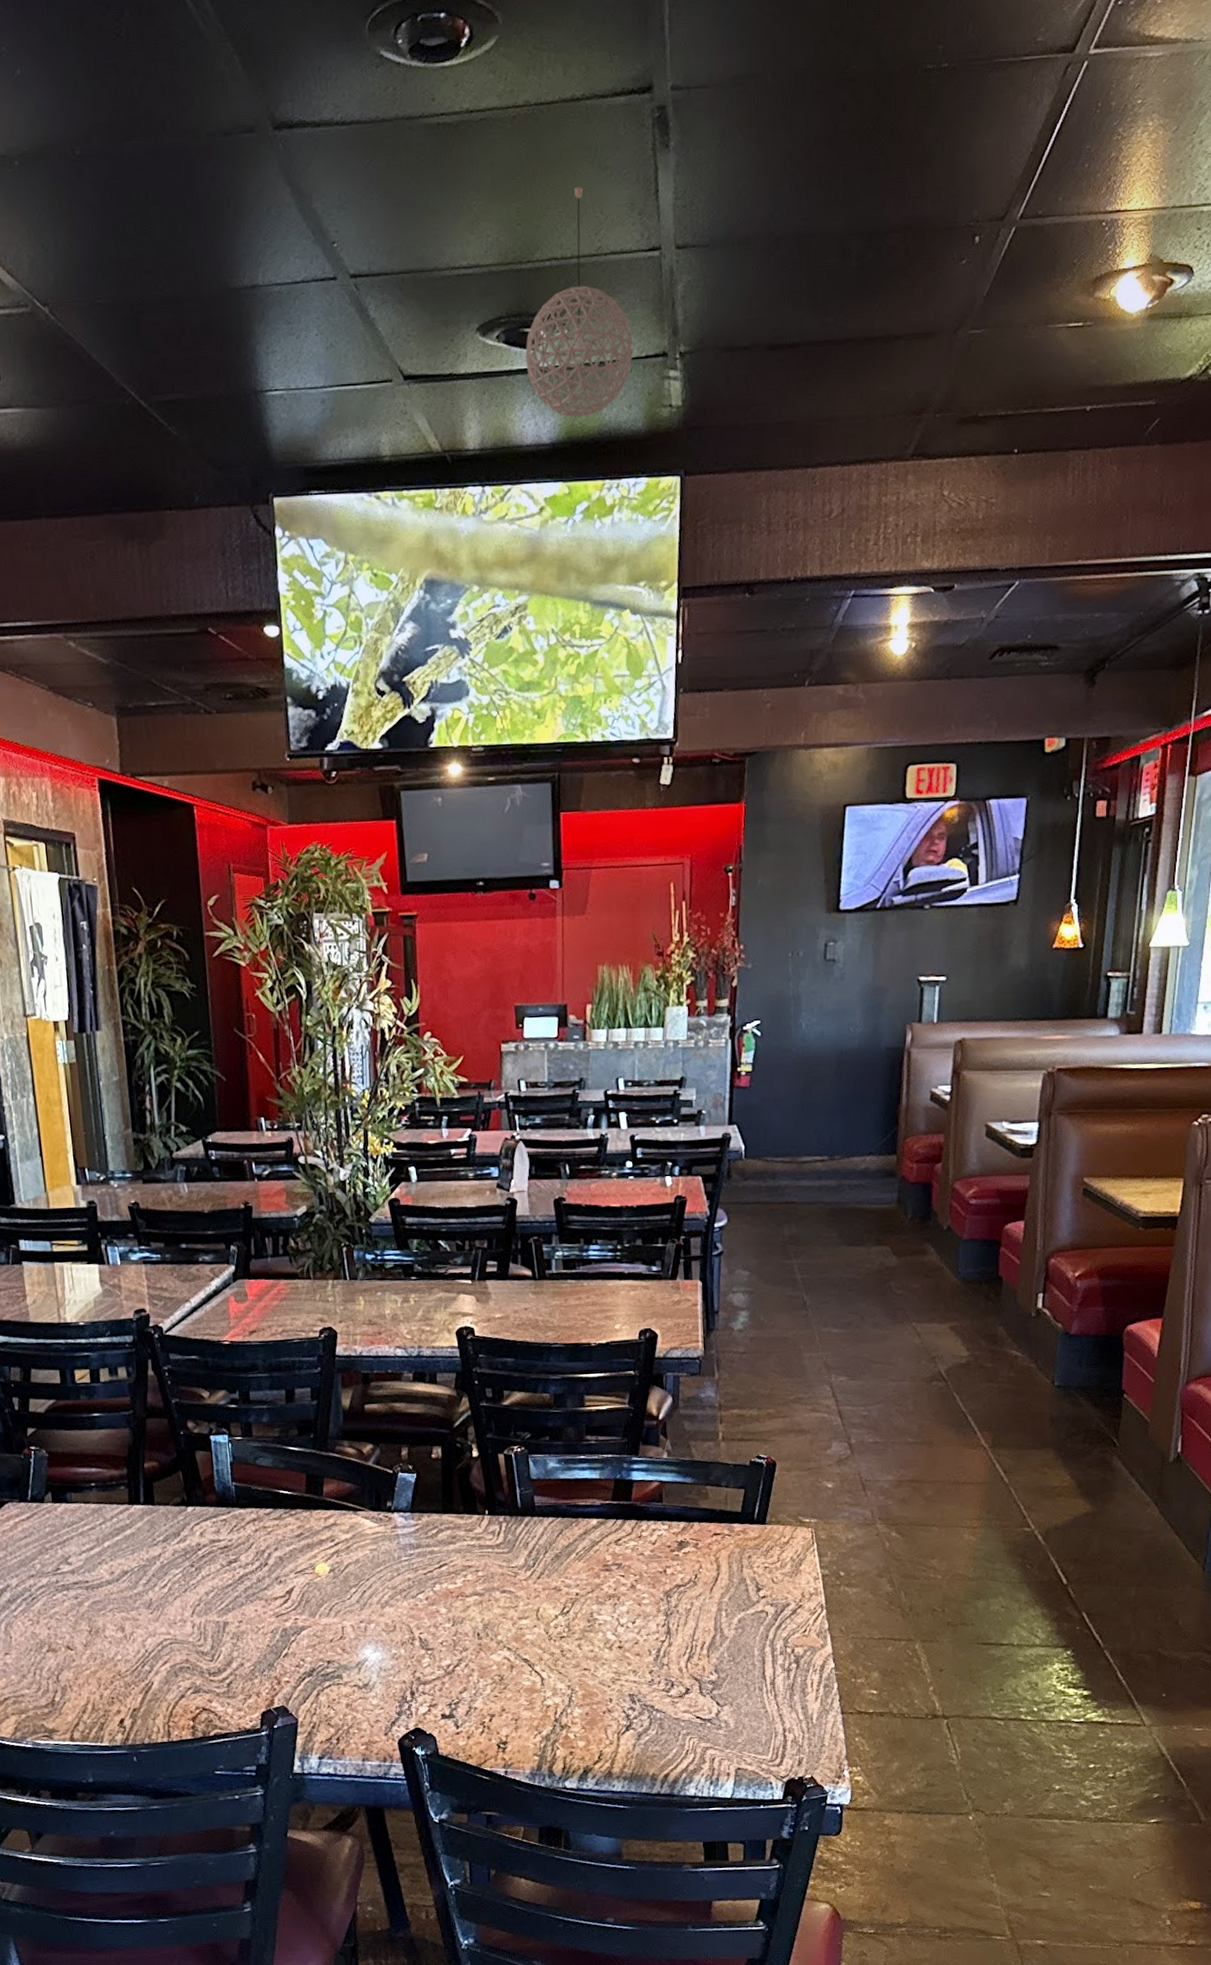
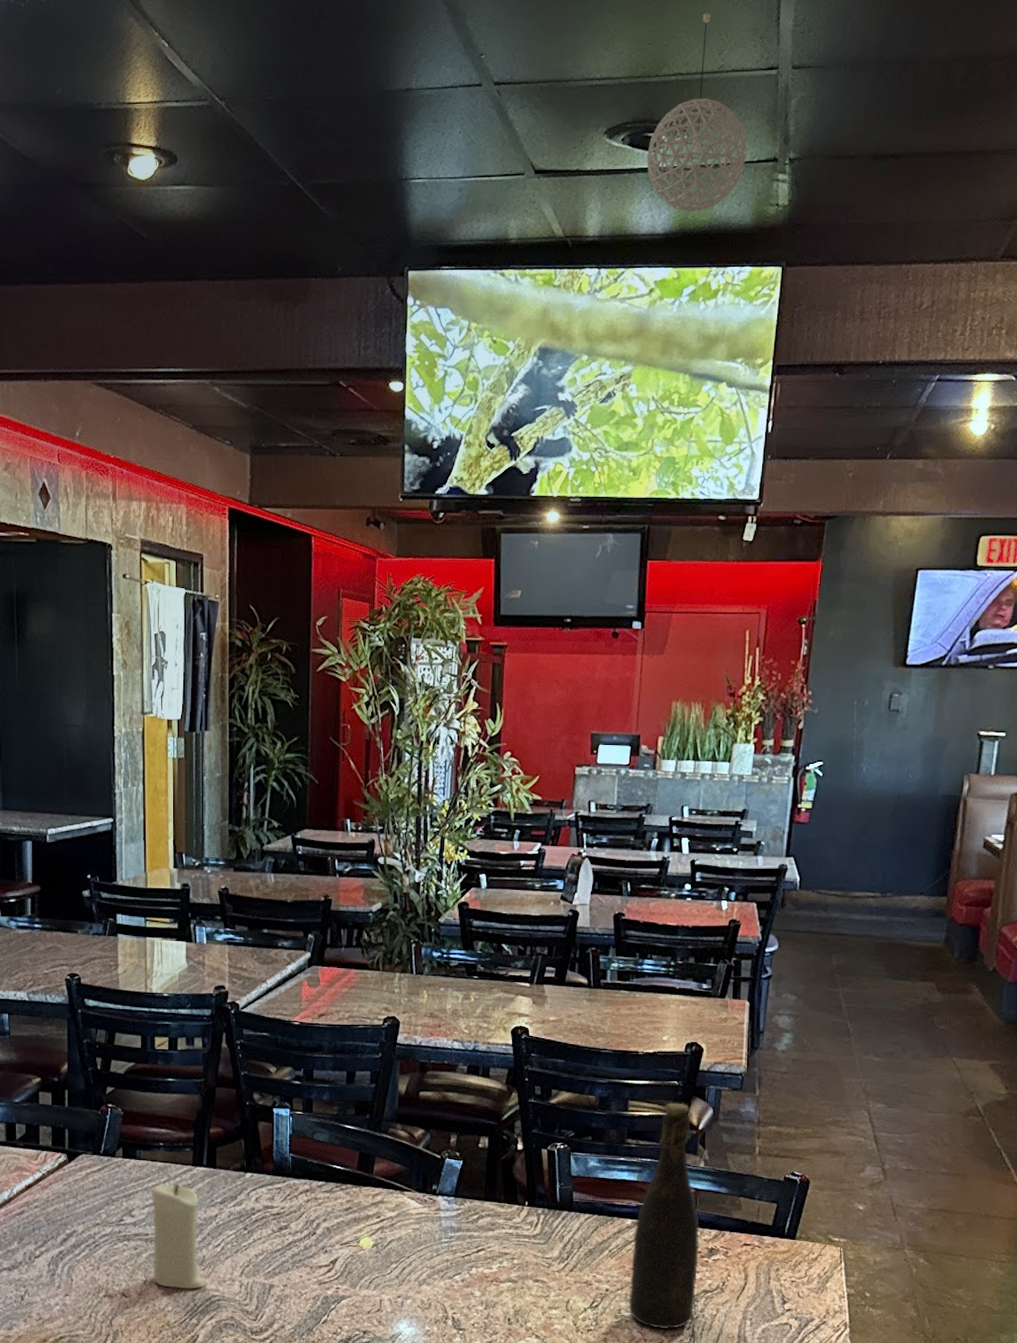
candle: none [87,1525,155,1636] -> present [151,1183,205,1289]
bottle: none [600,1393,669,1630] -> present [628,1102,699,1330]

